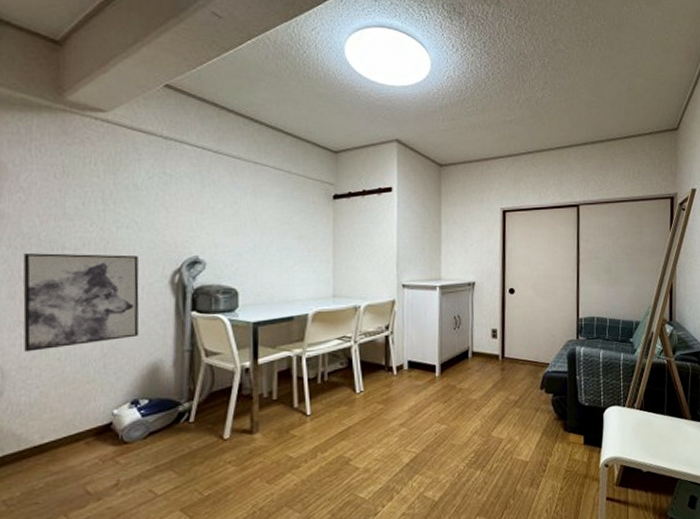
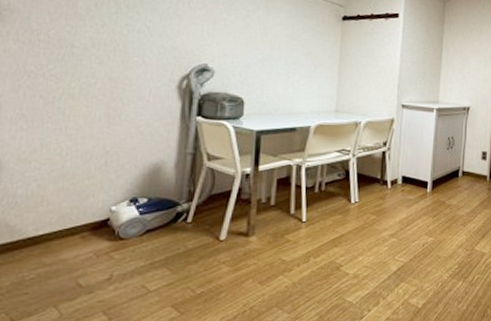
wall art: present [23,253,139,352] -> none [25,49,148,145]

